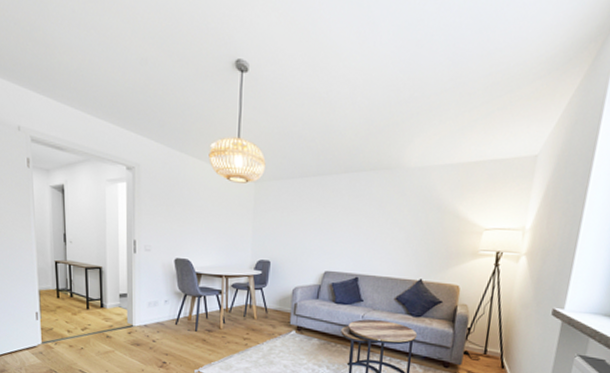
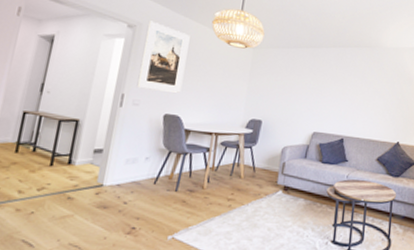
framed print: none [145,160,188,236] -> present [136,20,190,93]

